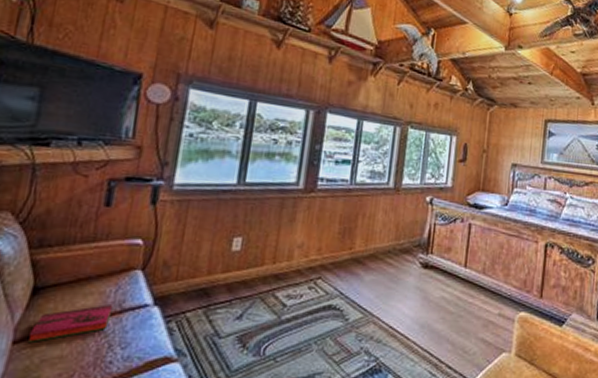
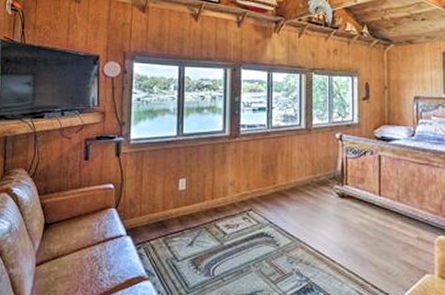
hardback book: present [29,305,114,342] -> none [46,236,99,265]

